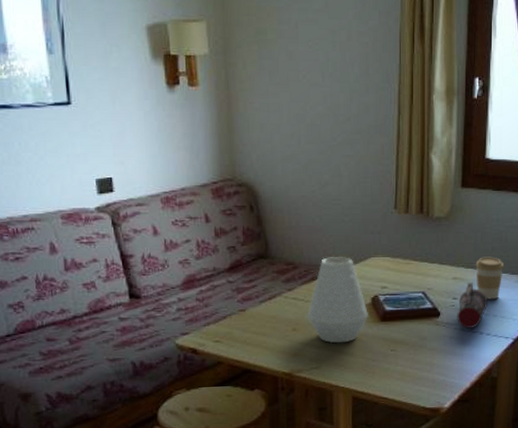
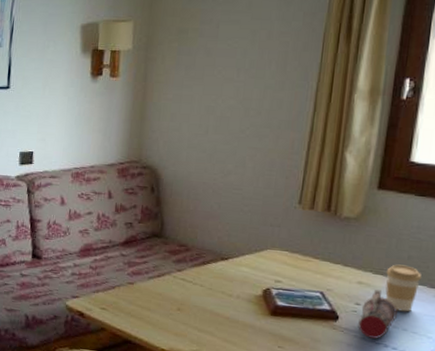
vase: present [307,256,369,344] -> none [193,243,259,331]

